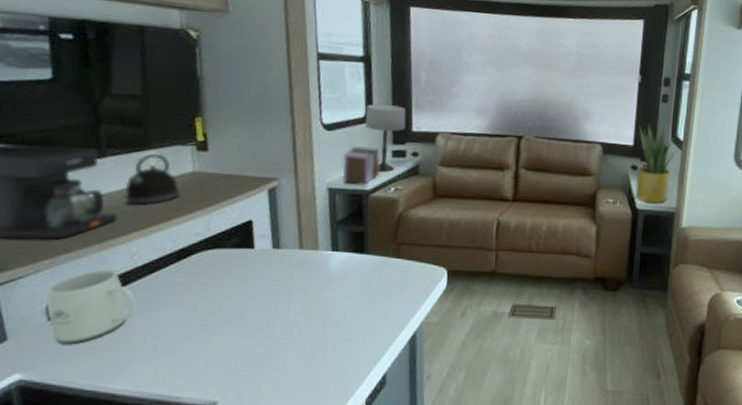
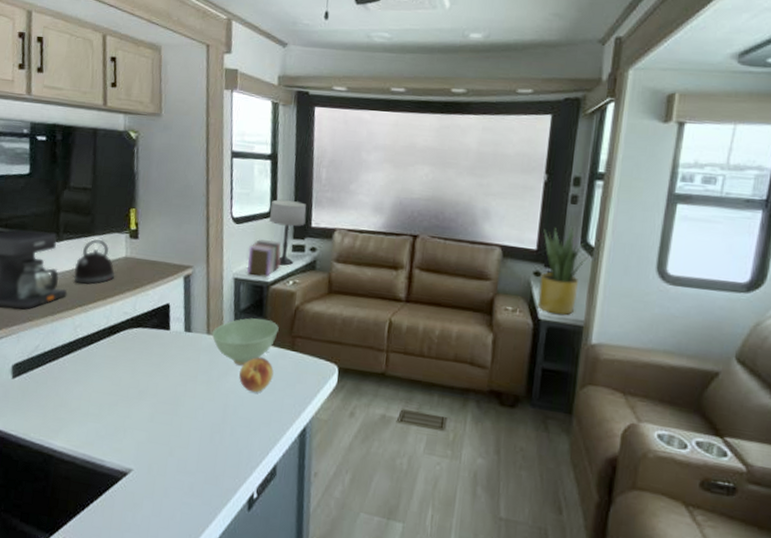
mug: present [46,270,137,344] -> none [12,338,77,401]
bowl: none [305,228,382,279] -> present [211,318,279,366]
fruit: none [340,268,378,305] -> present [239,357,274,393]

